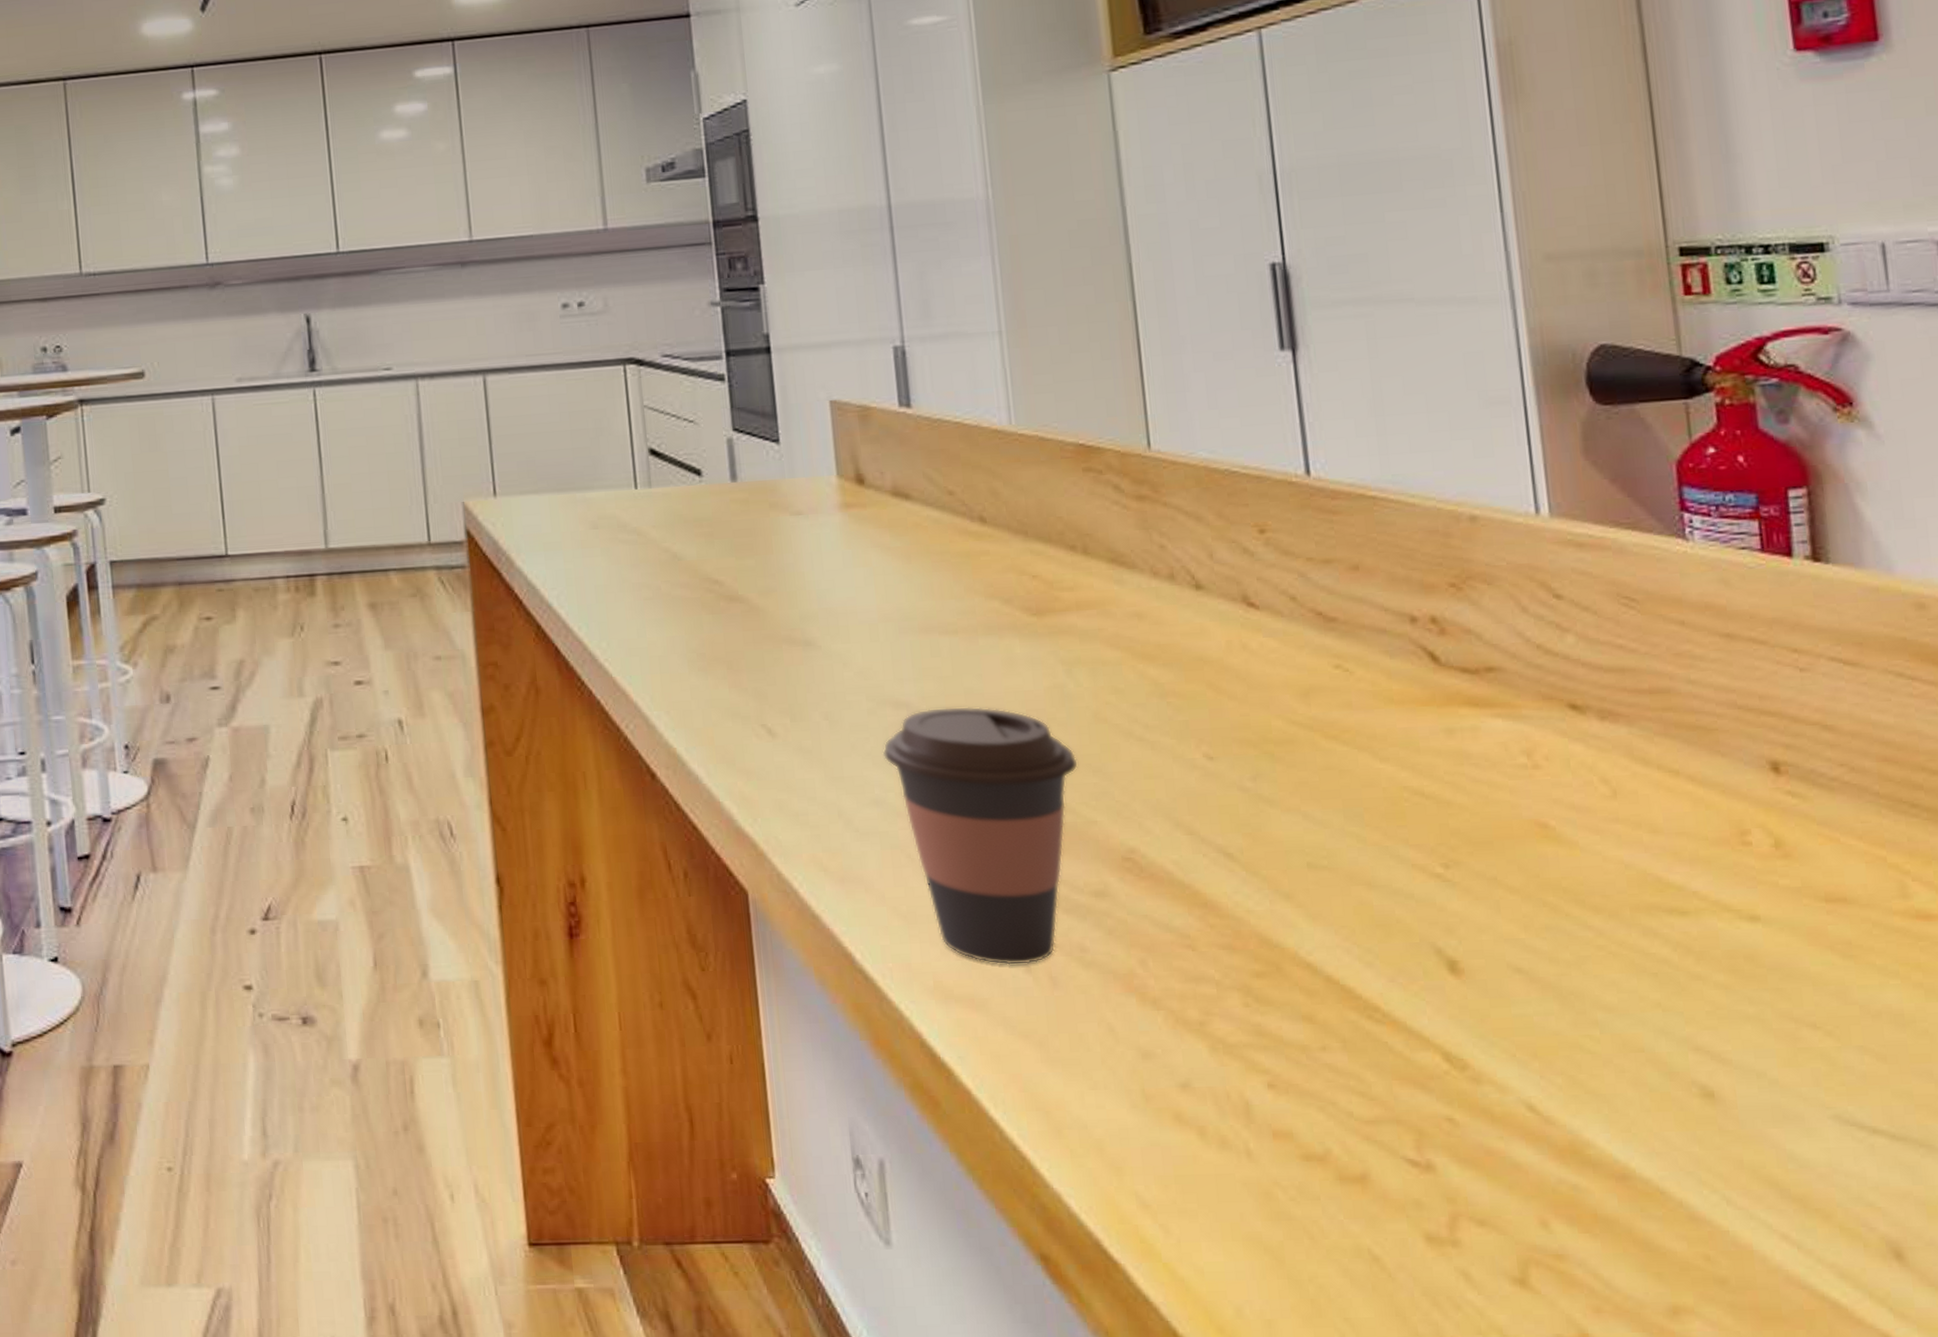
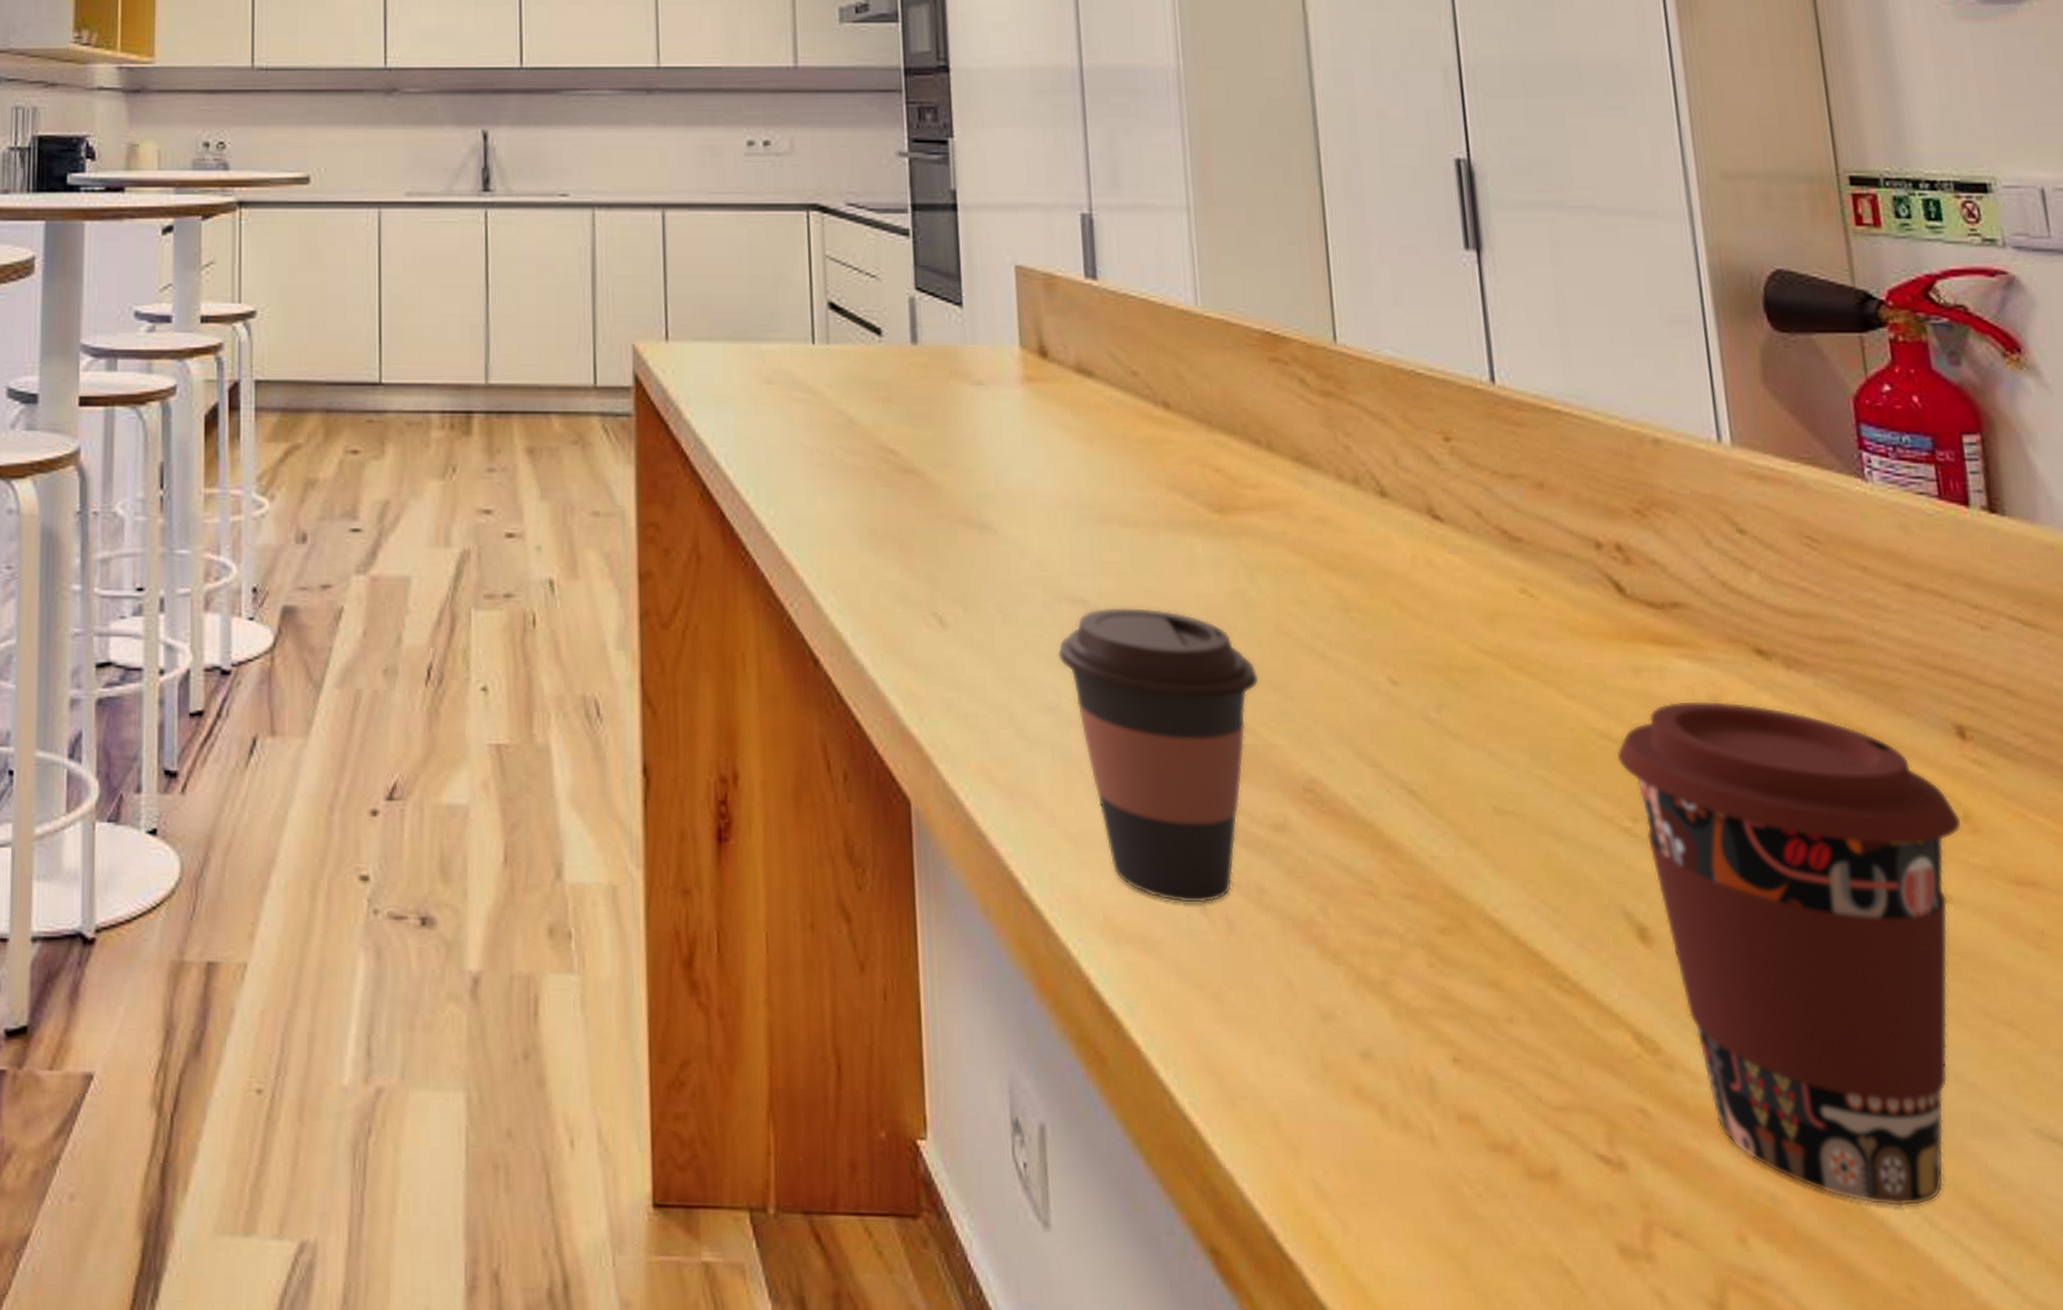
coffee cup: none [1429,754,1772,1189] -> present [1616,700,1961,1207]

